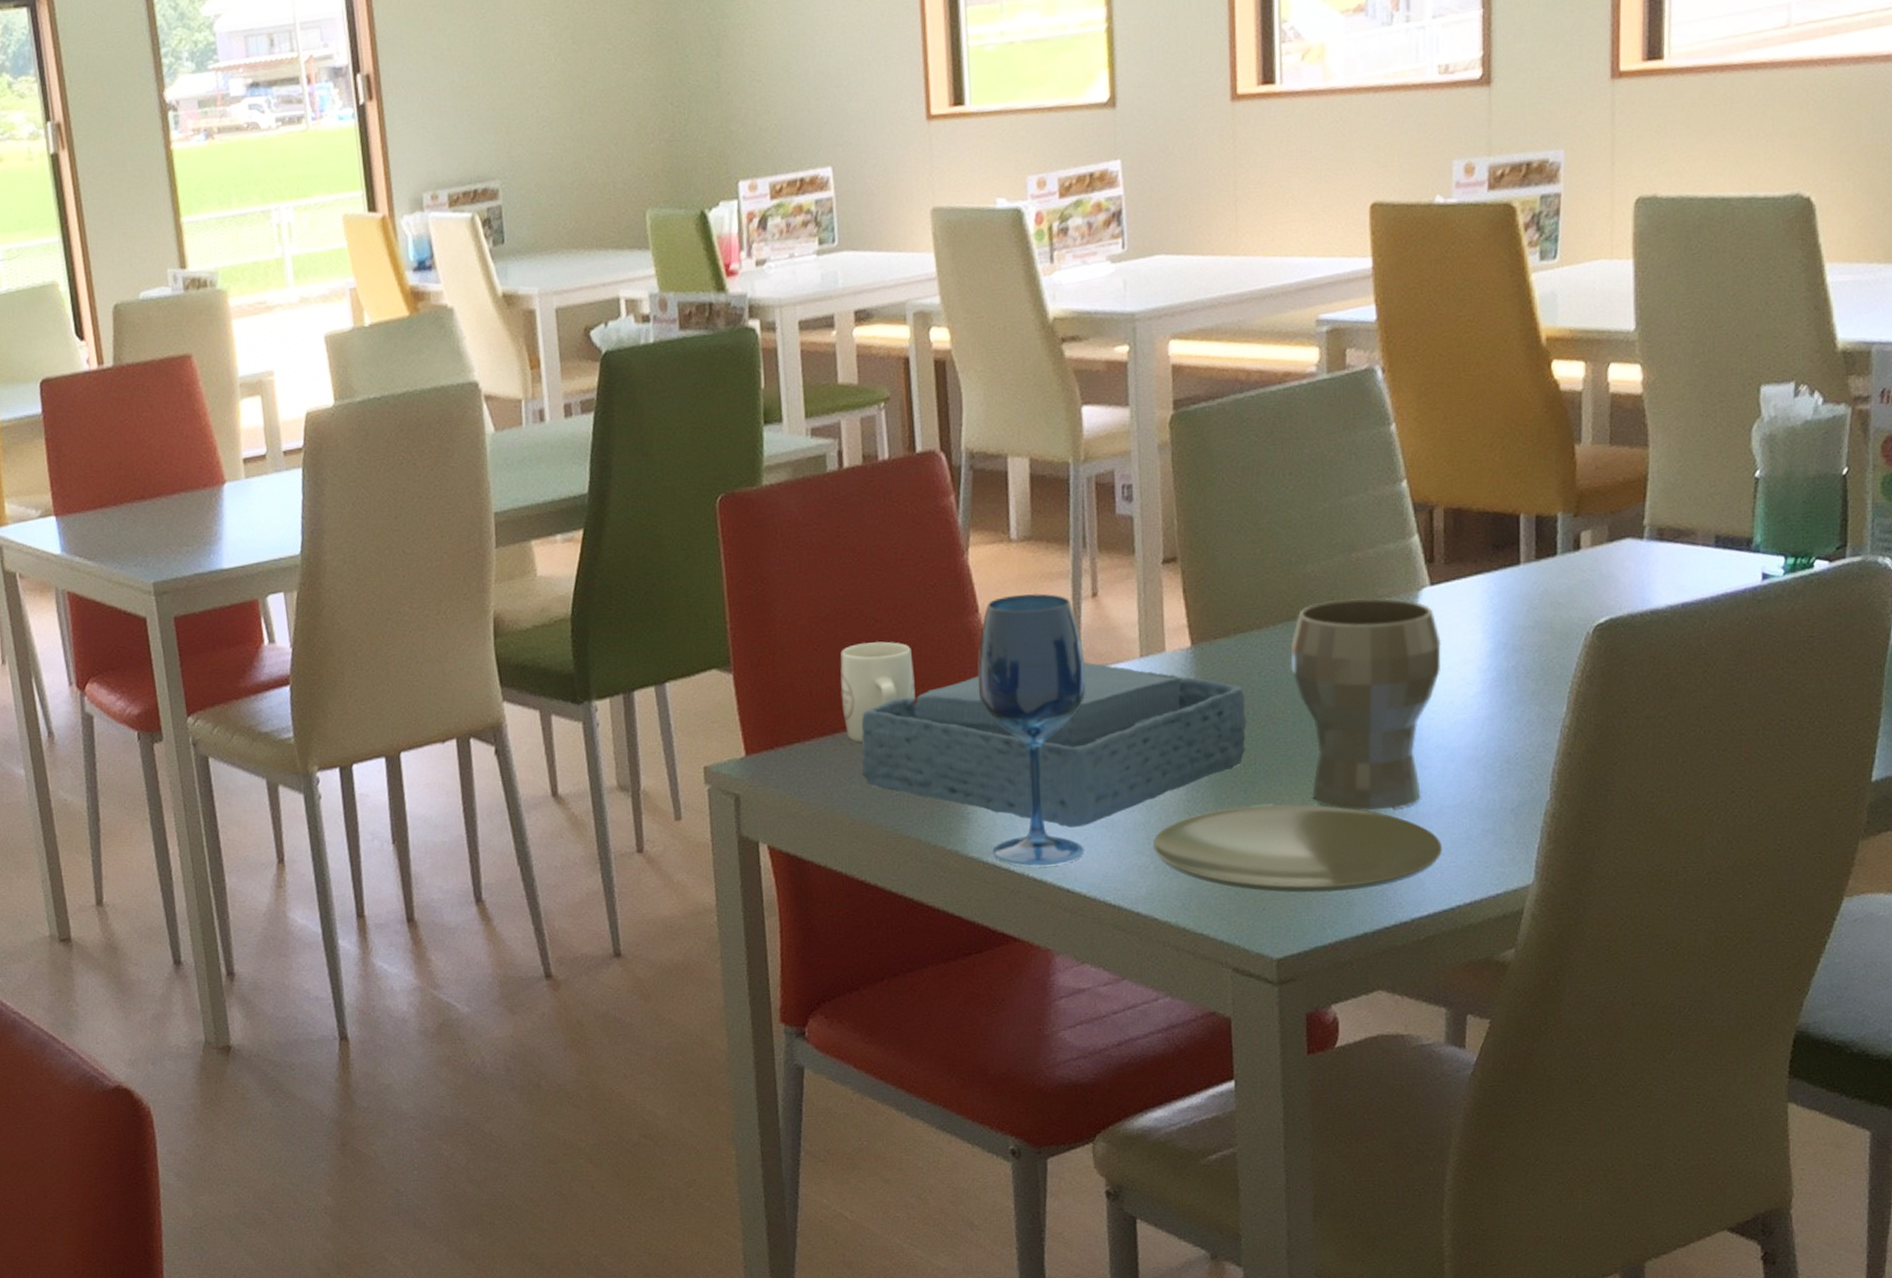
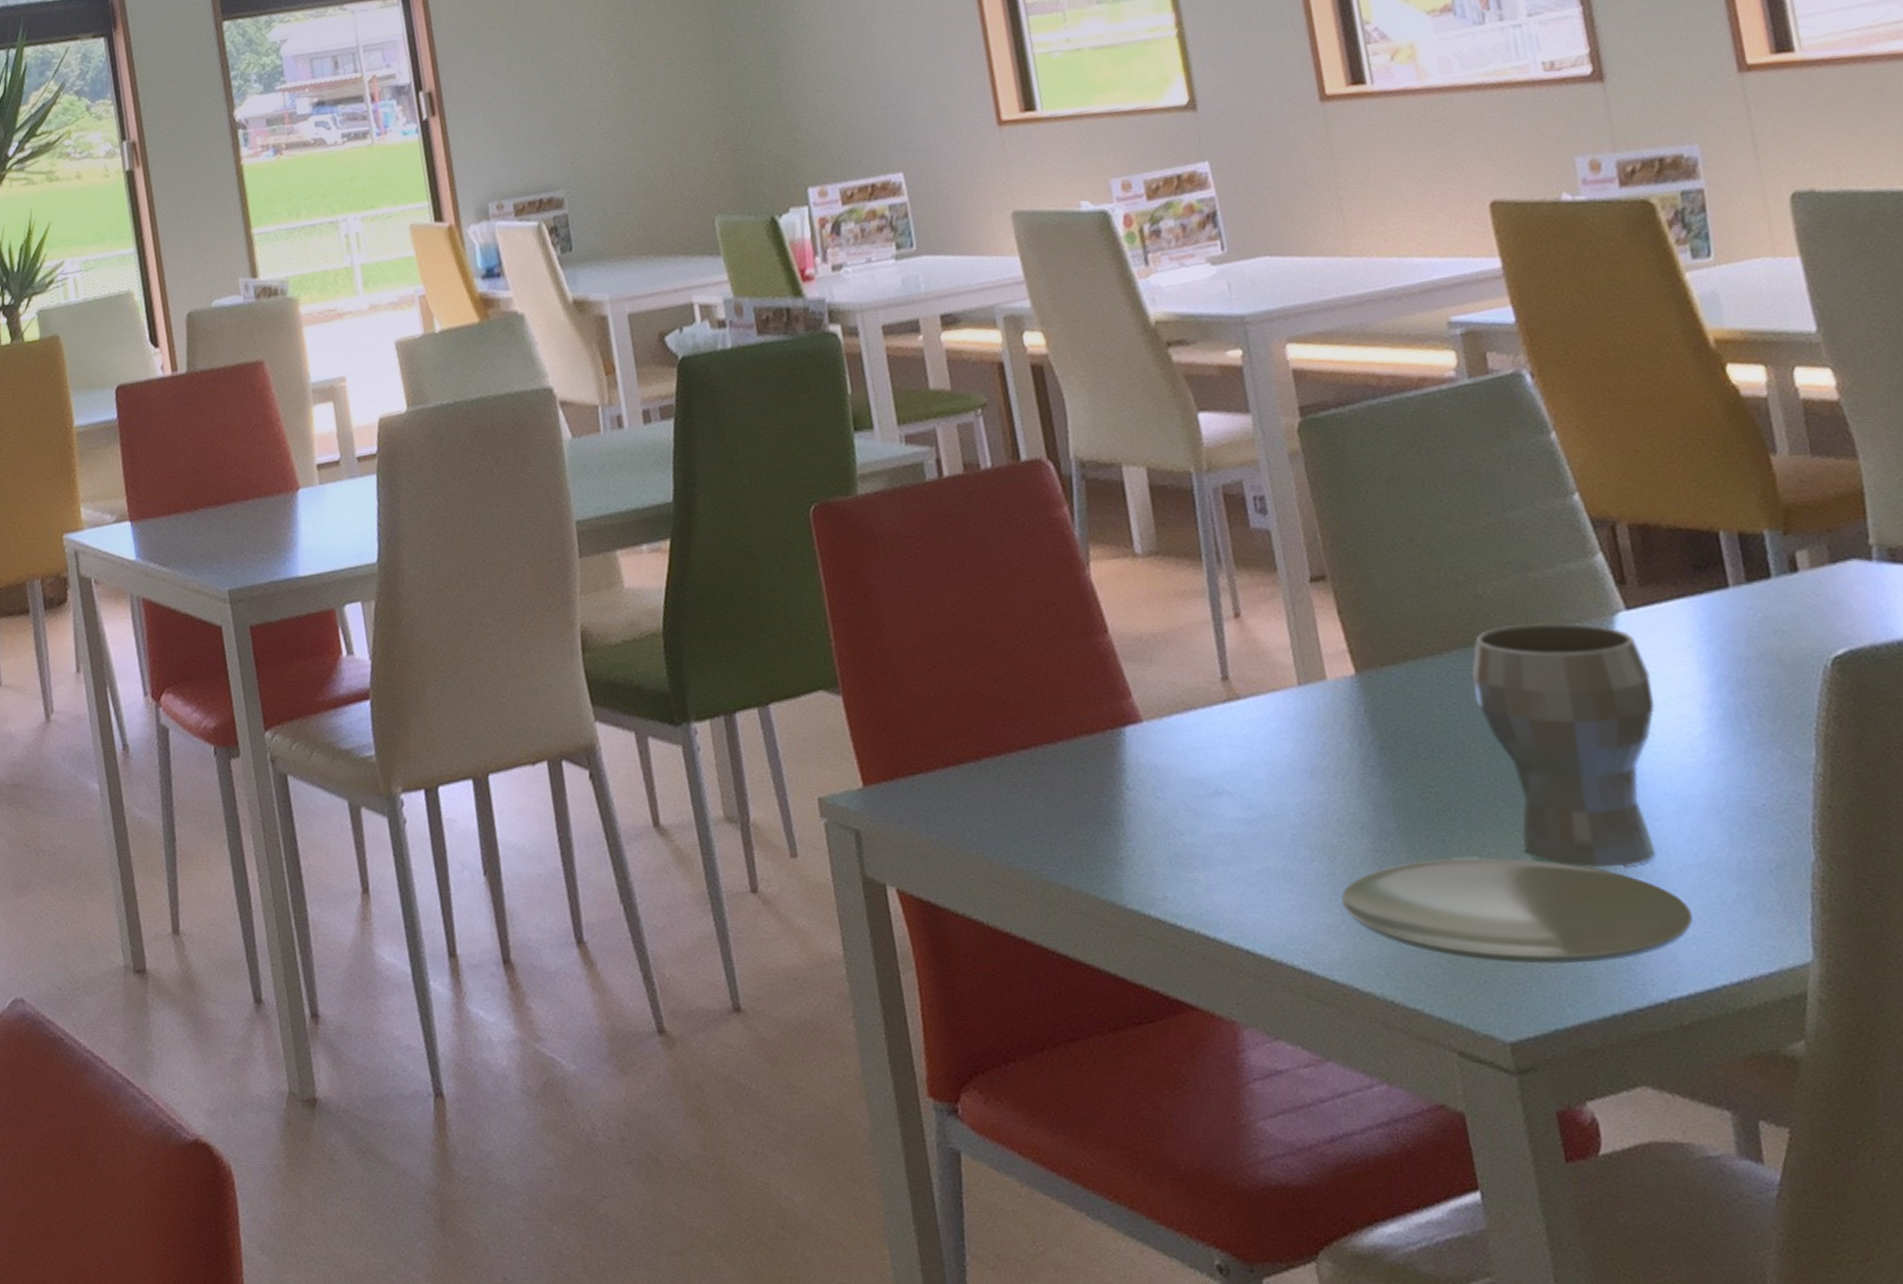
mug: present [840,641,916,743] -> none [958,663,1049,776]
napkin holder: present [861,662,1247,828] -> none [989,689,1437,878]
wineglass: present [977,593,1086,866] -> none [1112,613,1262,922]

